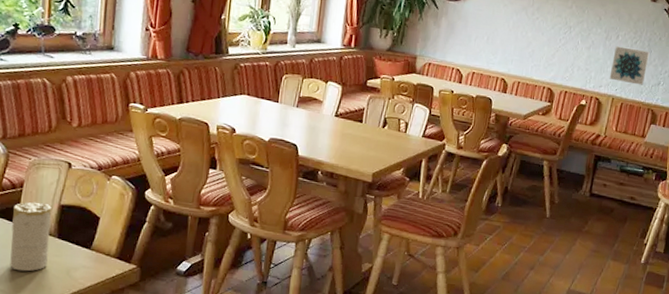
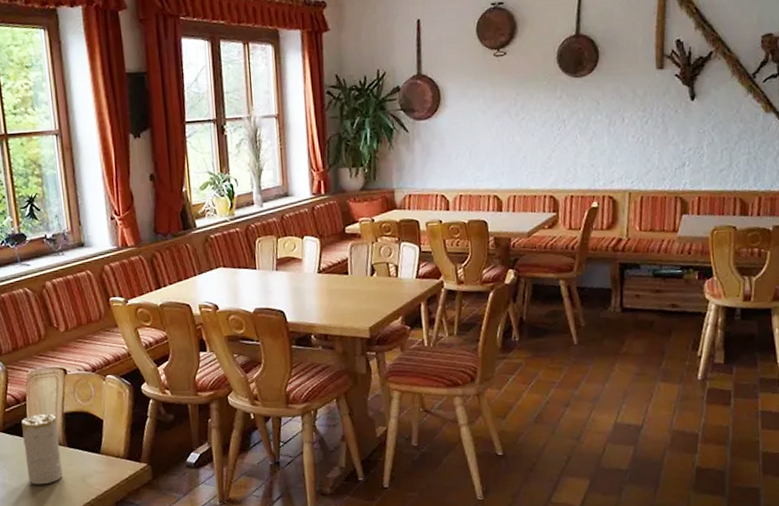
wall art: present [609,46,650,85] -> none [621,129,666,172]

